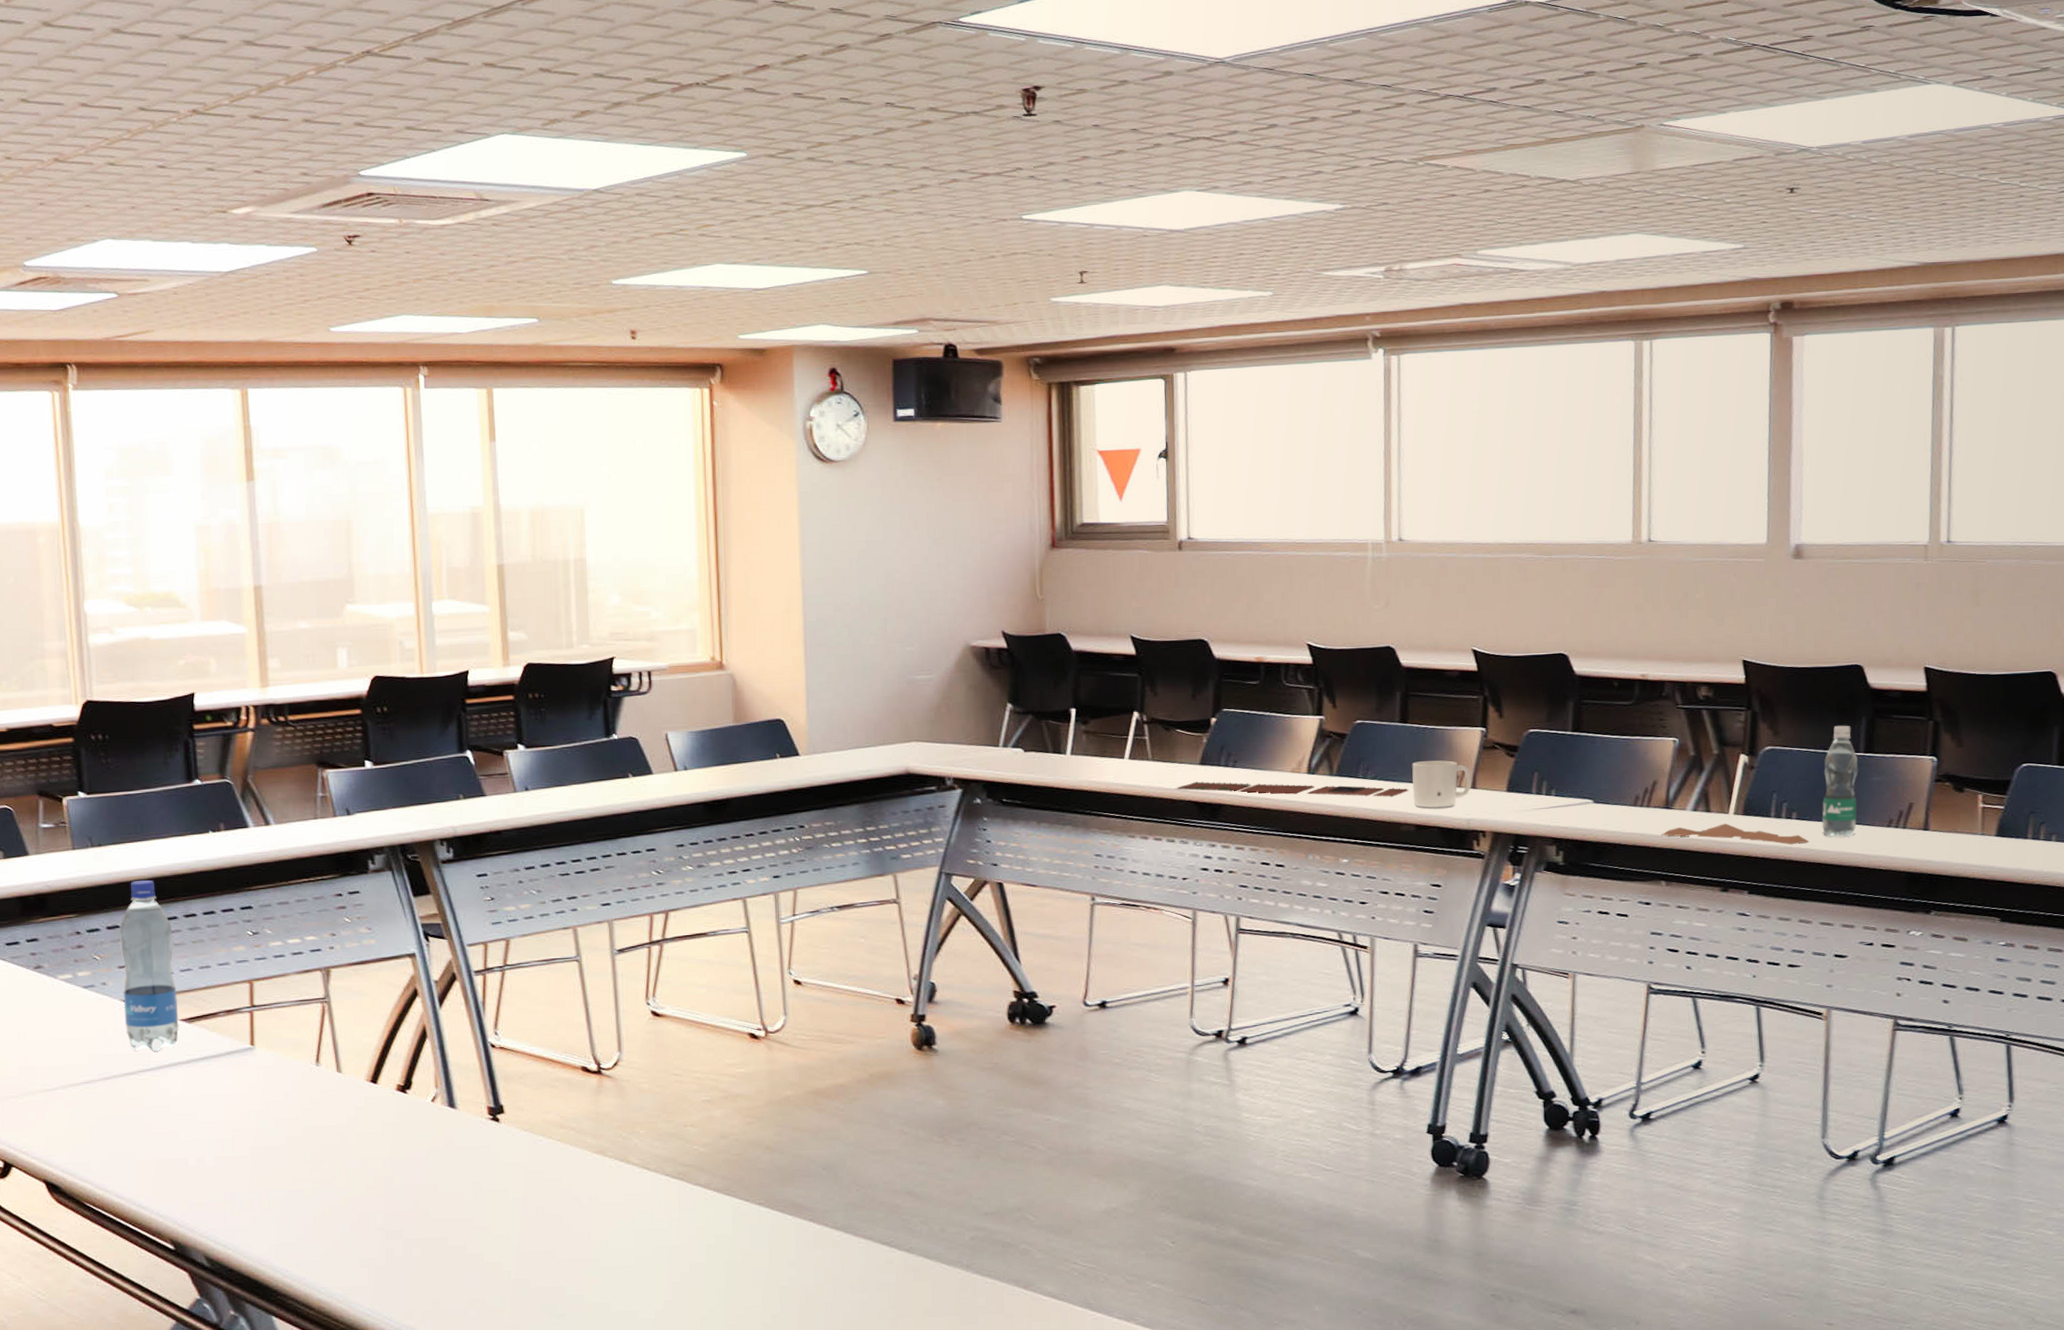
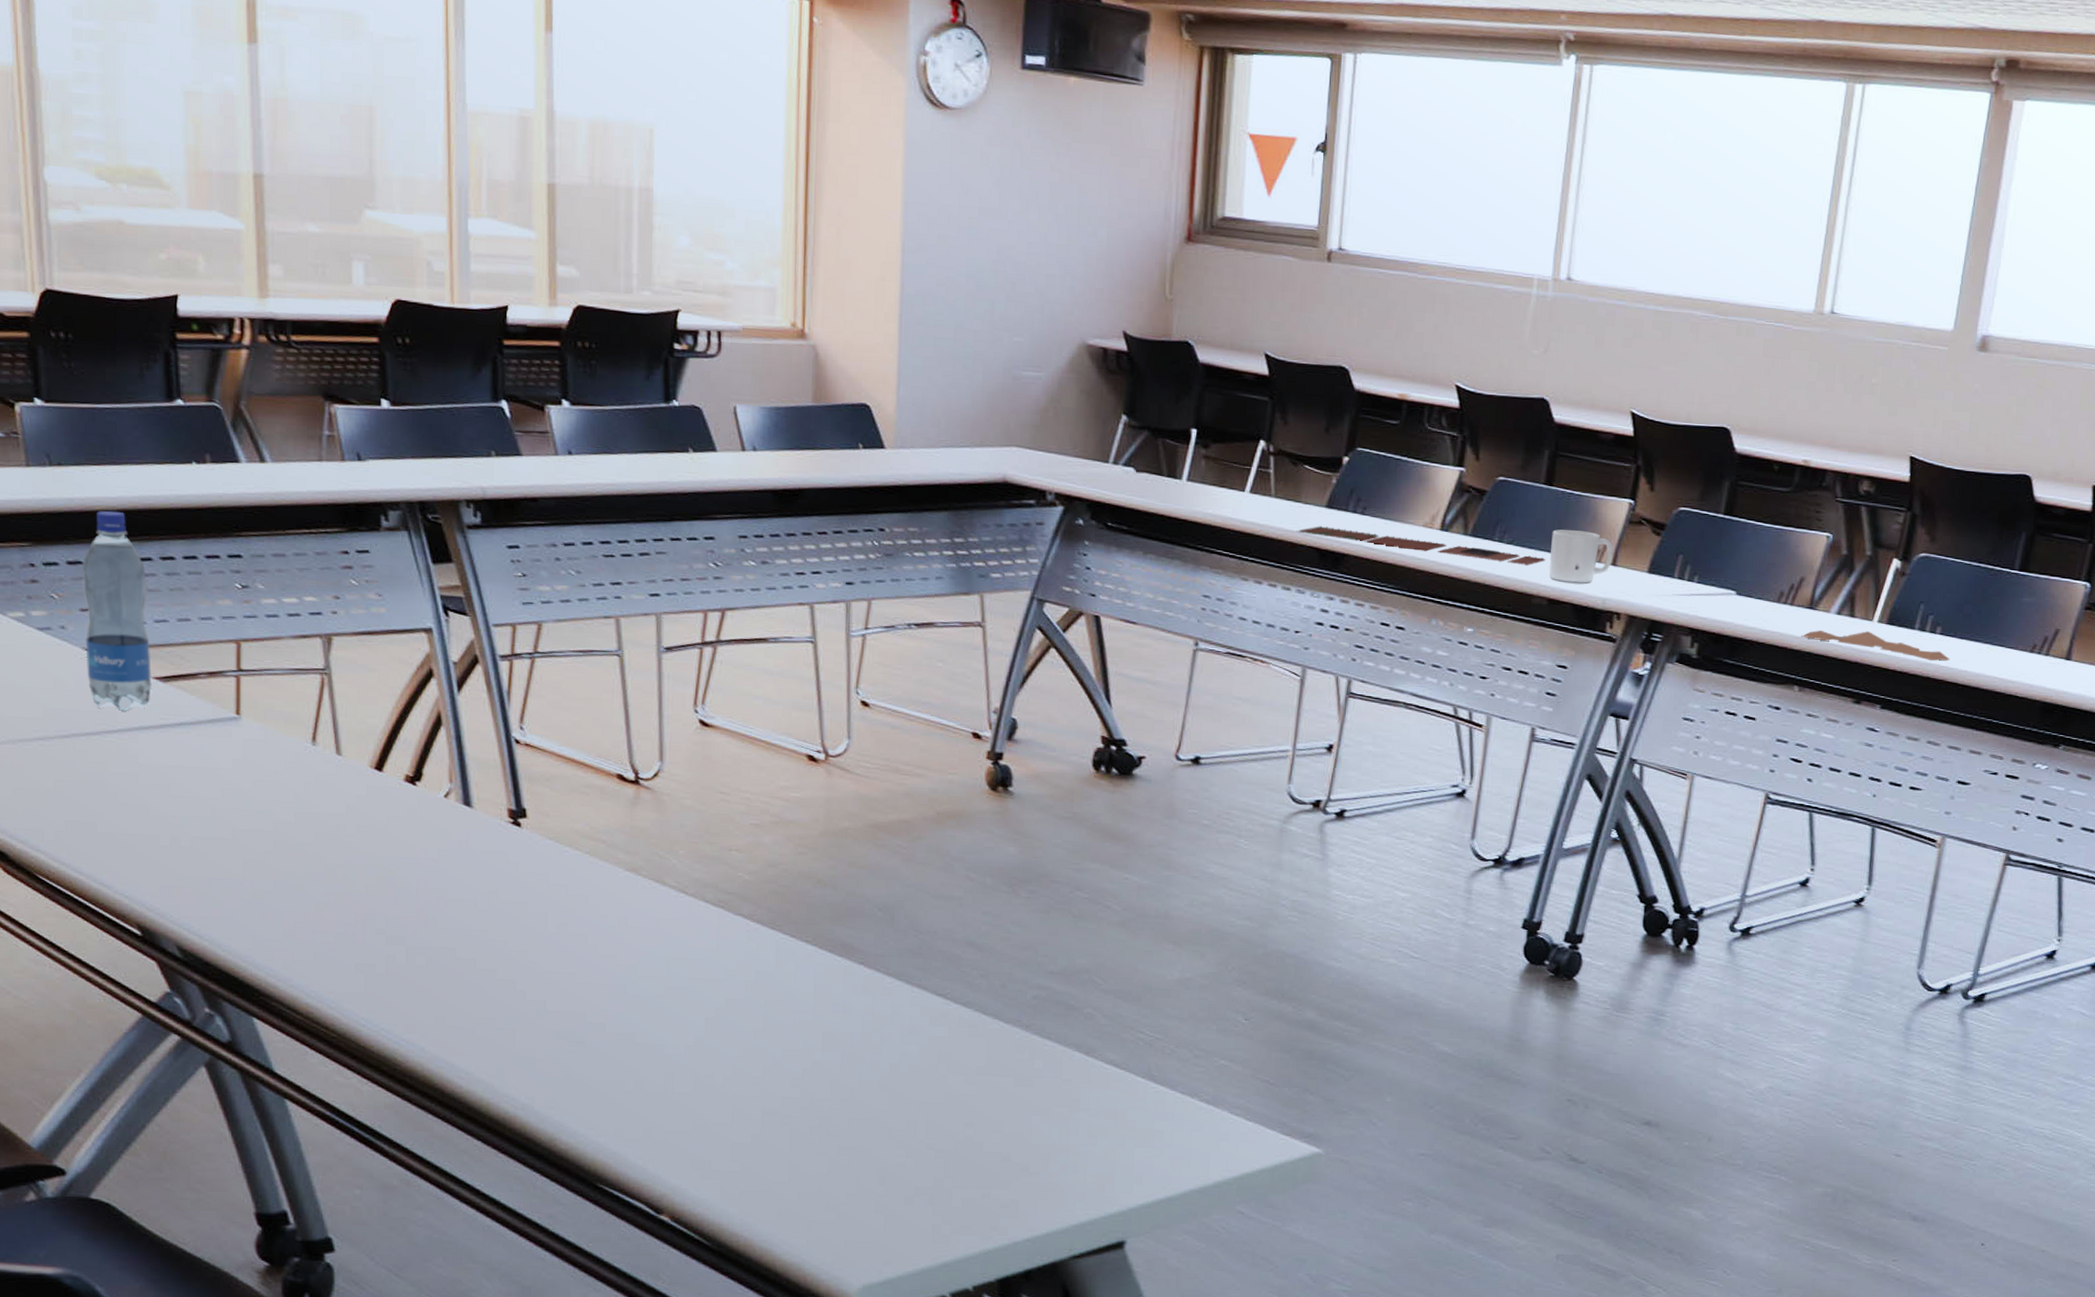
bottle: present [1822,725,1859,839] -> none [1965,538,2012,660]

